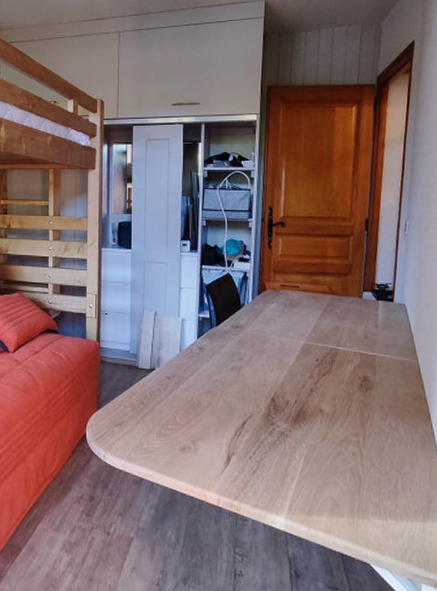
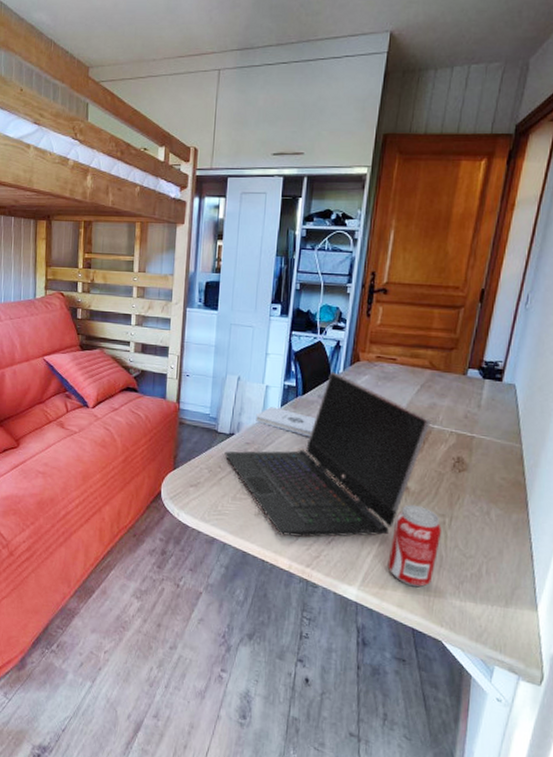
laptop computer: none [146,302,336,469] -> present [224,372,431,537]
notepad: none [174,339,231,367] -> present [256,407,316,437]
beverage can: none [311,426,357,510] -> present [387,504,441,588]

